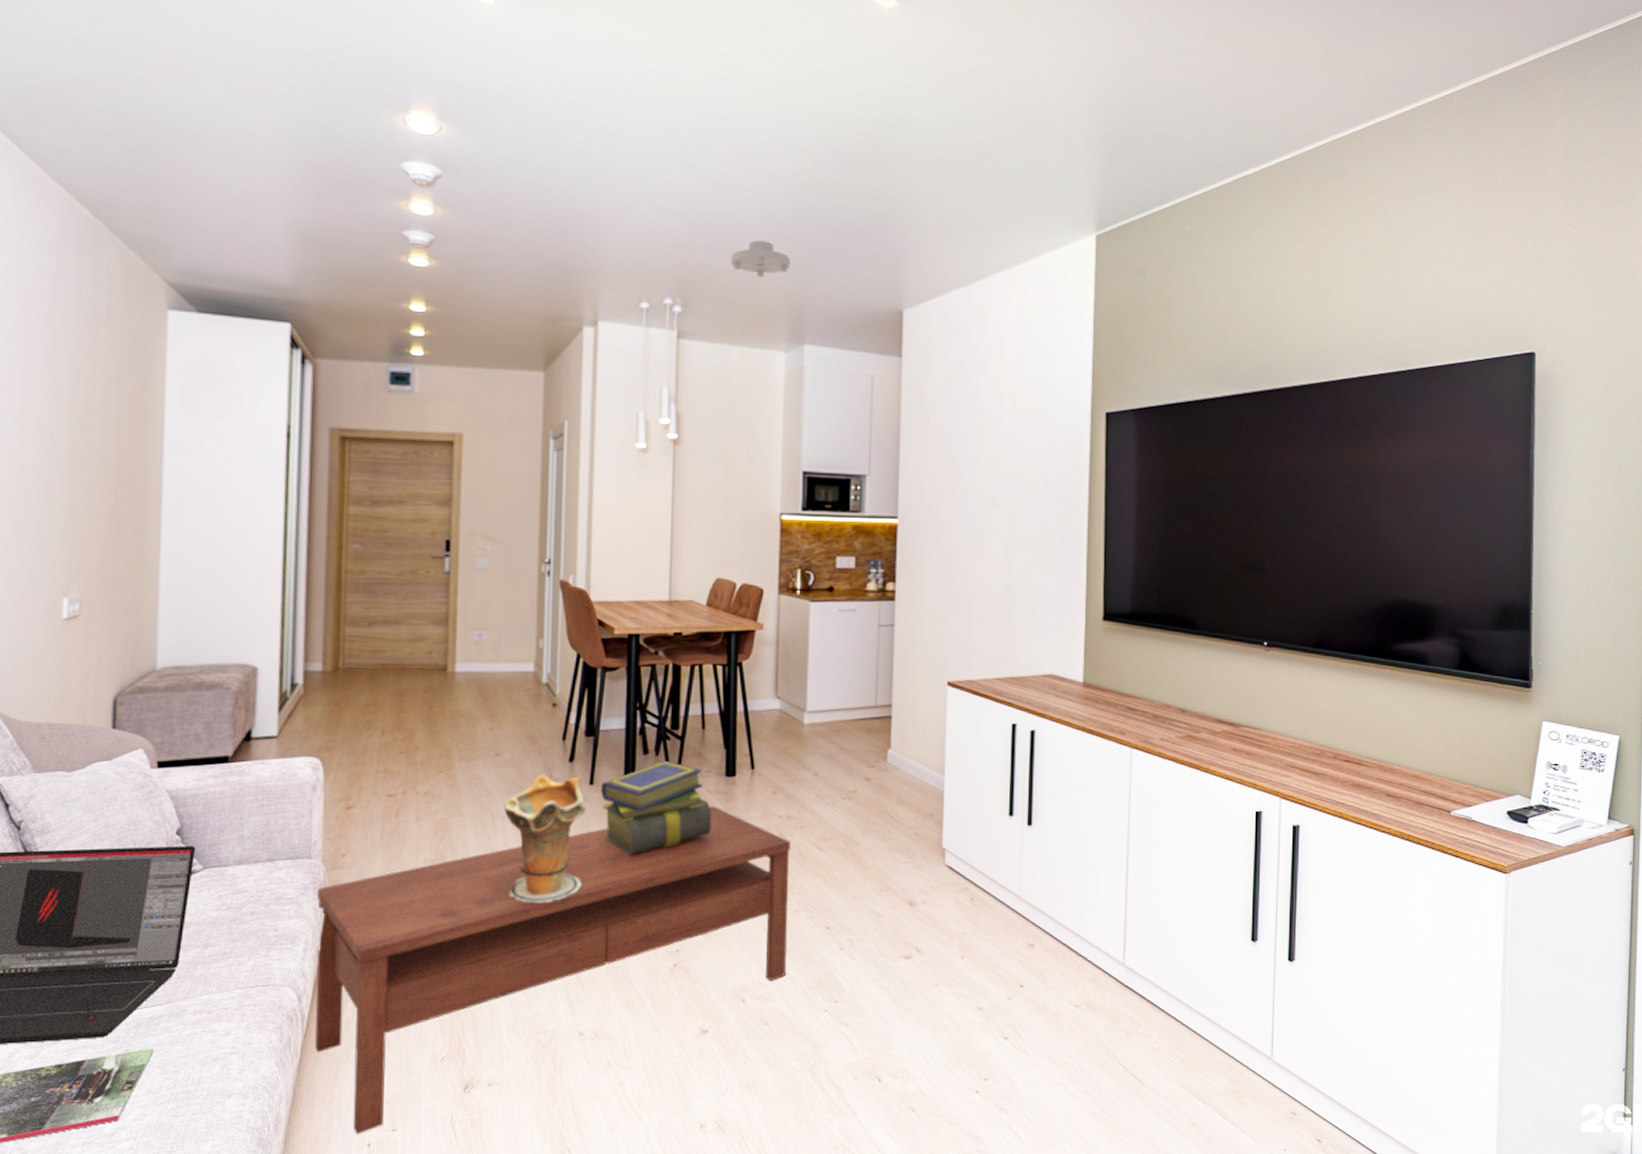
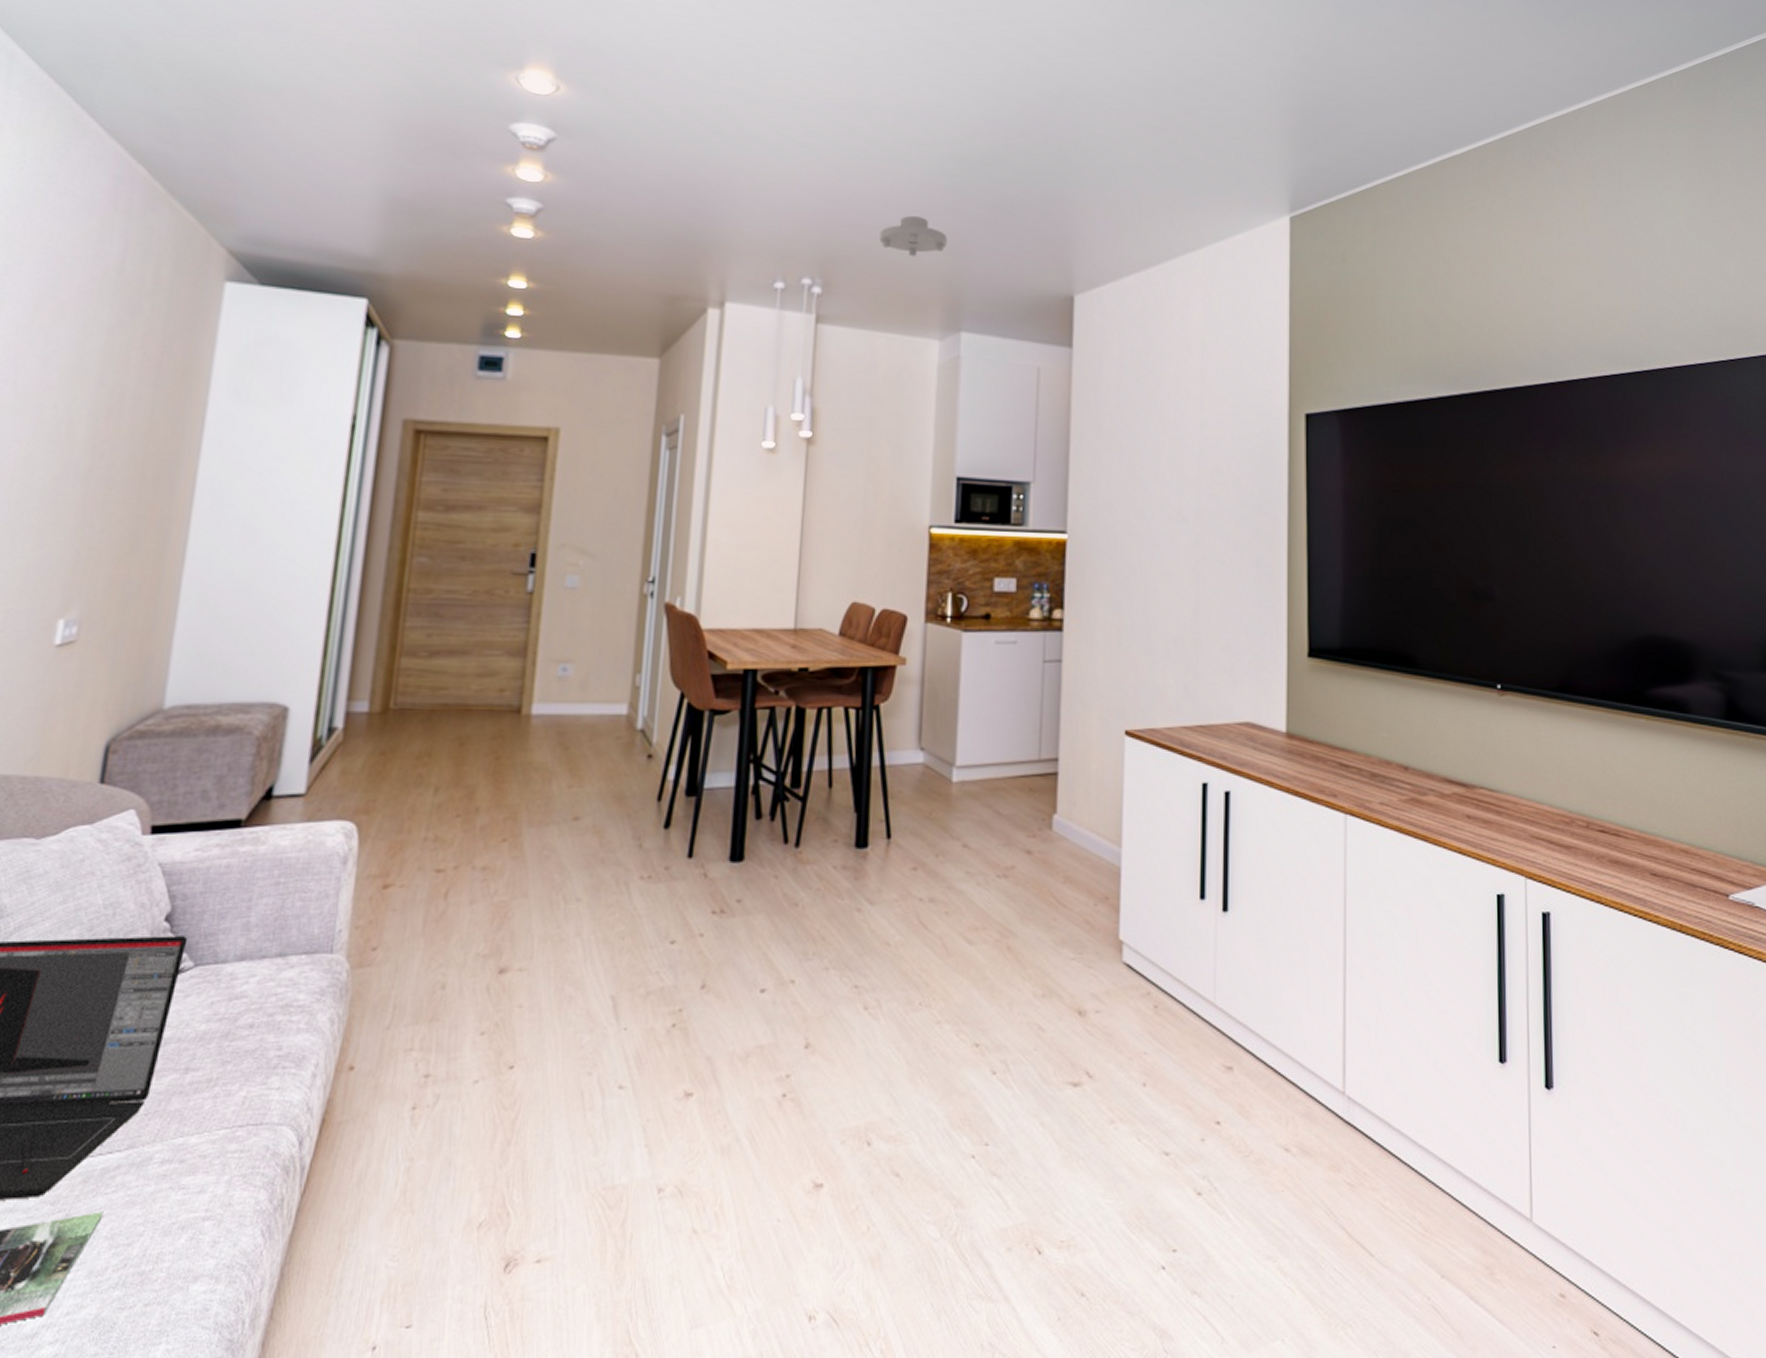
coffee table: present [314,806,790,1135] -> none [314,886,933,1334]
decorative vase: present [504,775,587,903] -> none [580,845,683,1013]
stack of books: present [600,760,712,855] -> none [700,827,837,949]

